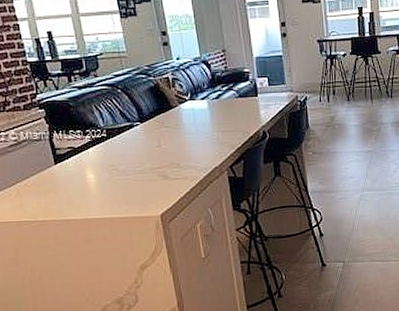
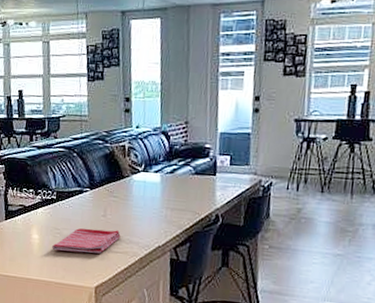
dish towel: none [110,158,178,187] -> present [52,228,121,254]

